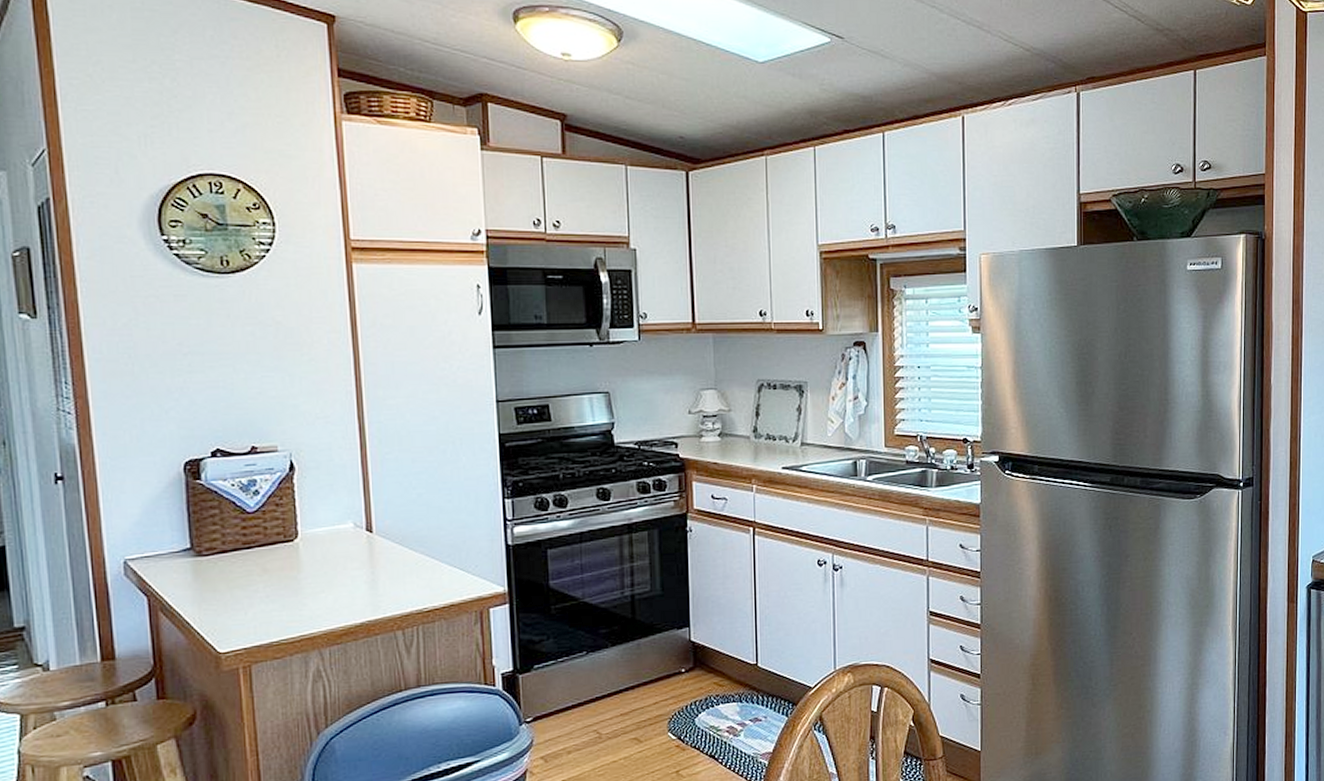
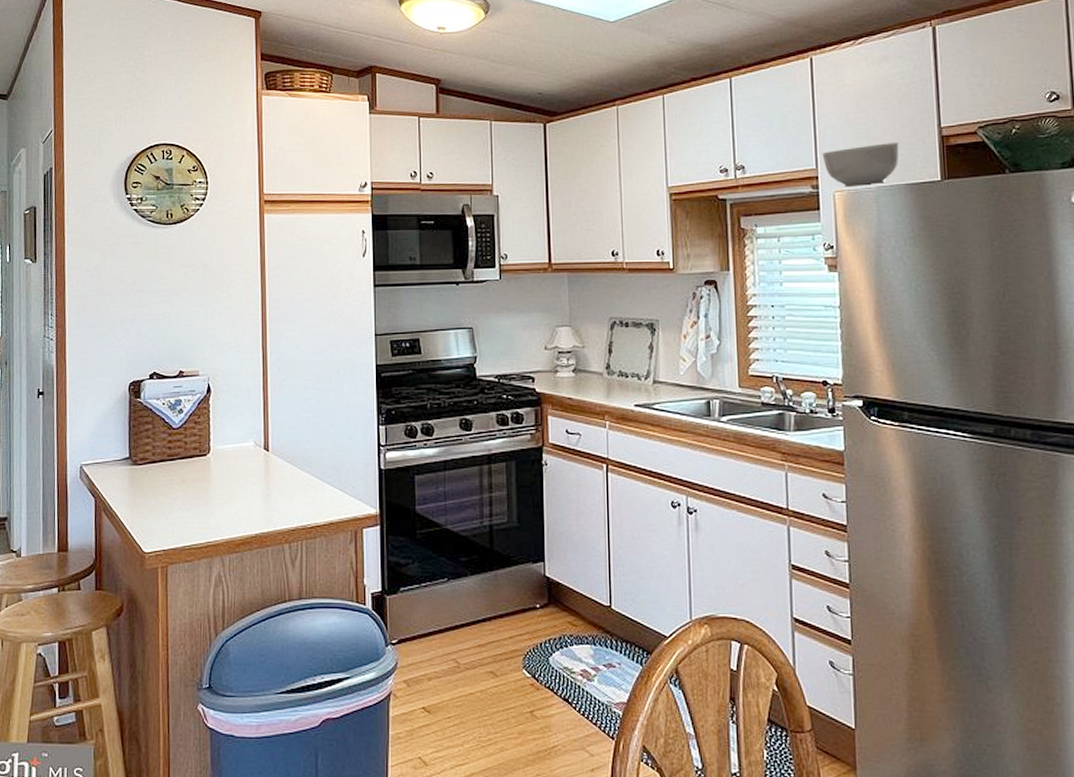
bowl: none [970,207,1041,250] -> present [822,142,899,187]

